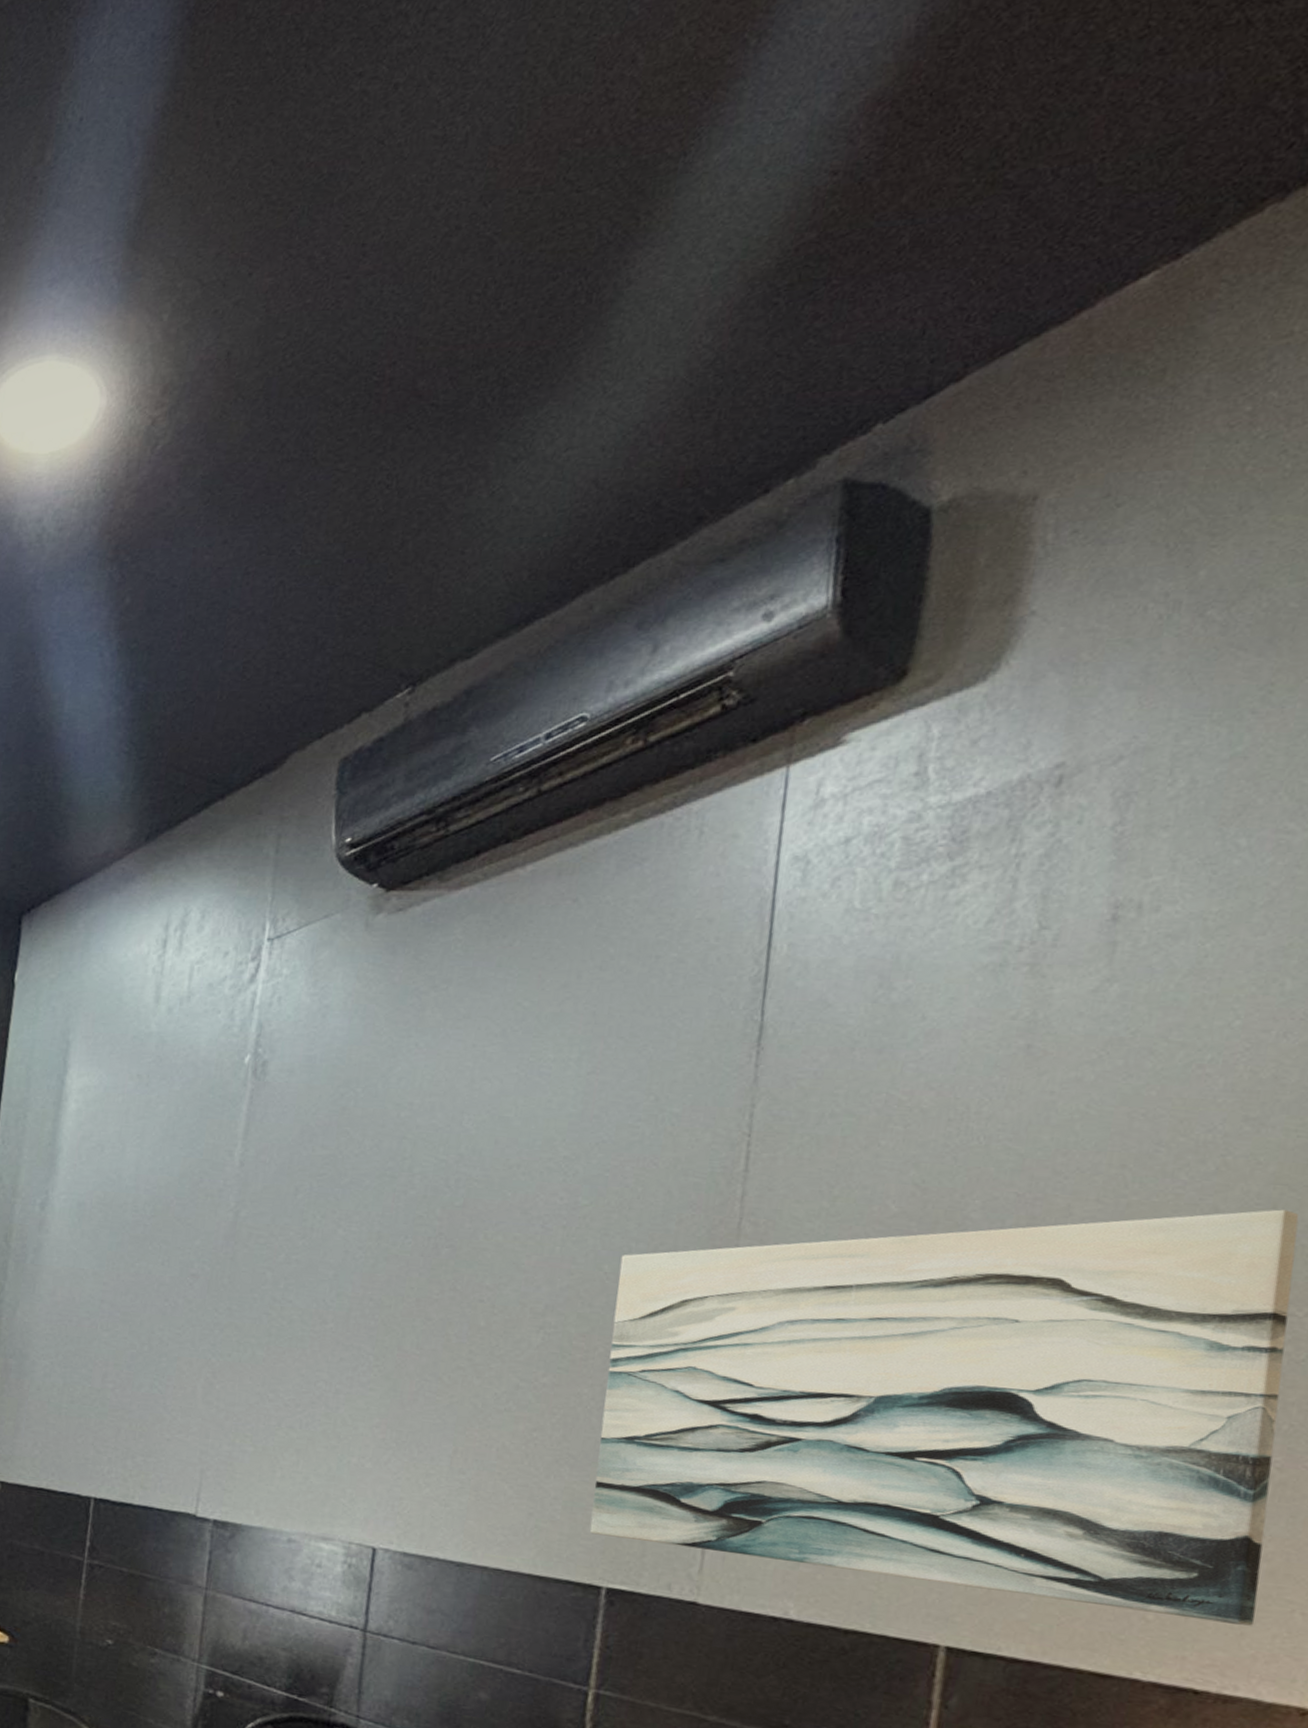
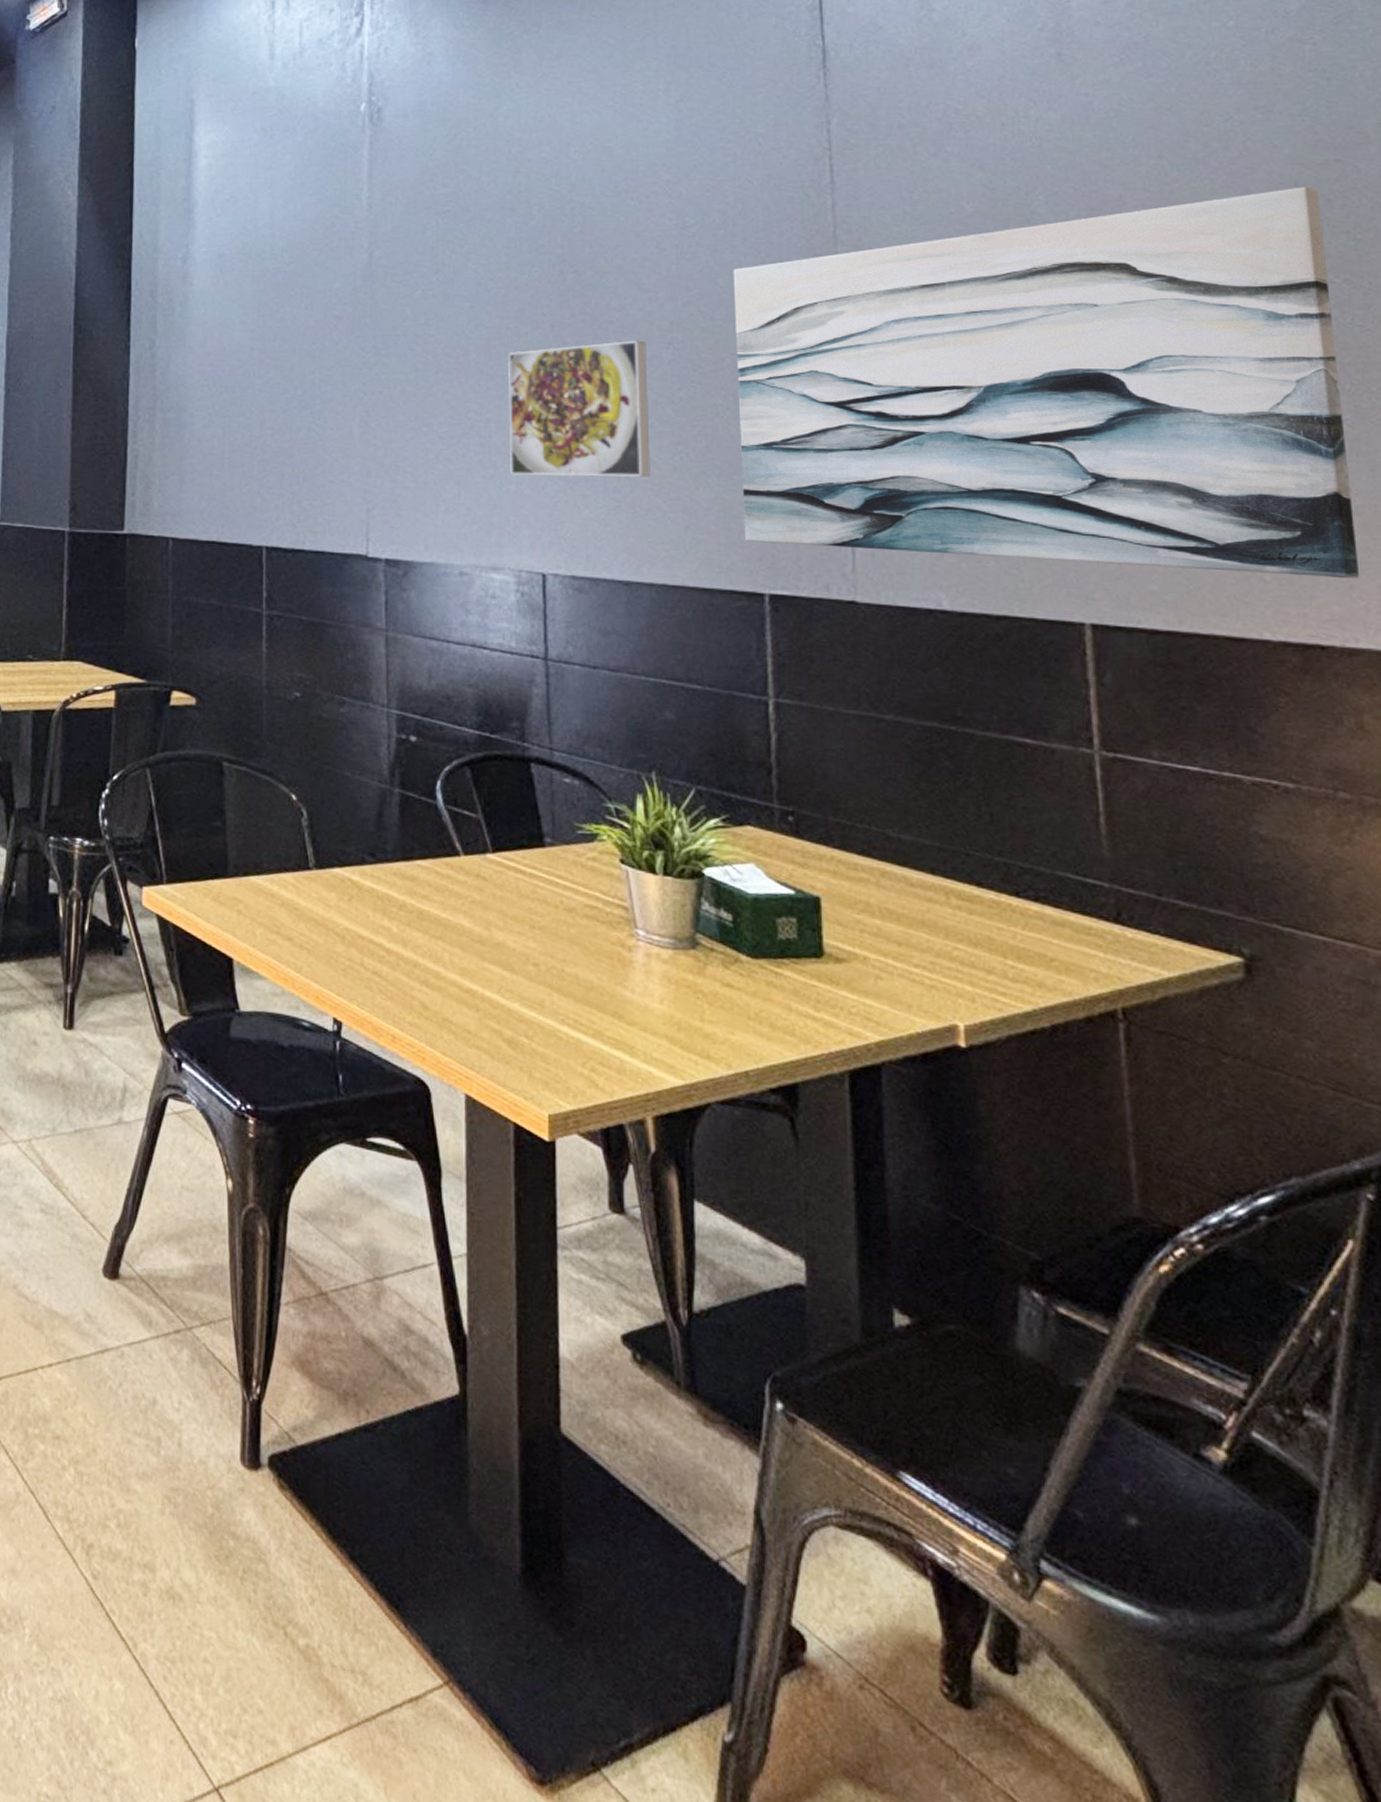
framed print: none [353,1321,516,1462] -> present [507,340,651,478]

